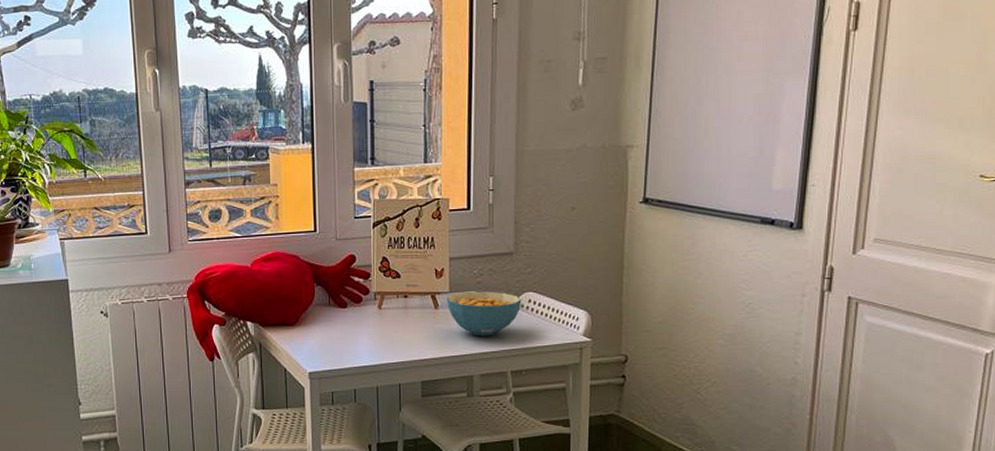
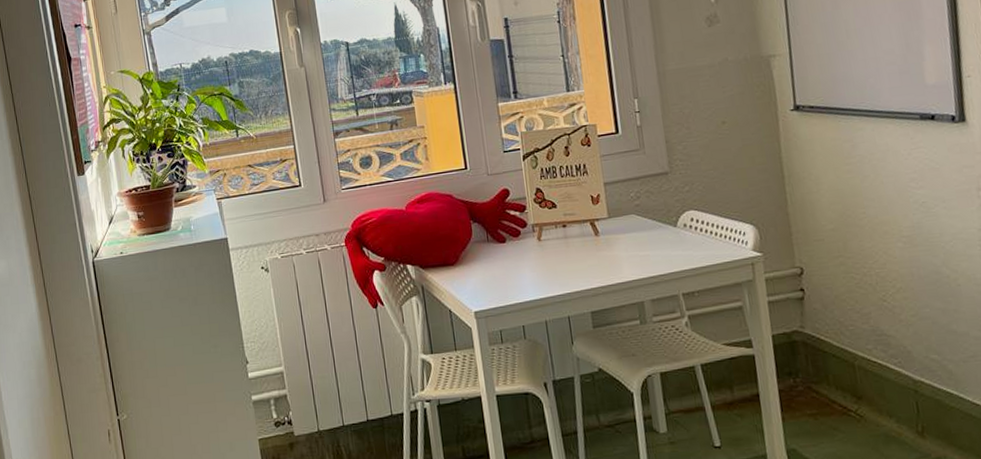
cereal bowl: present [446,291,522,336] -> none [606,213,684,260]

